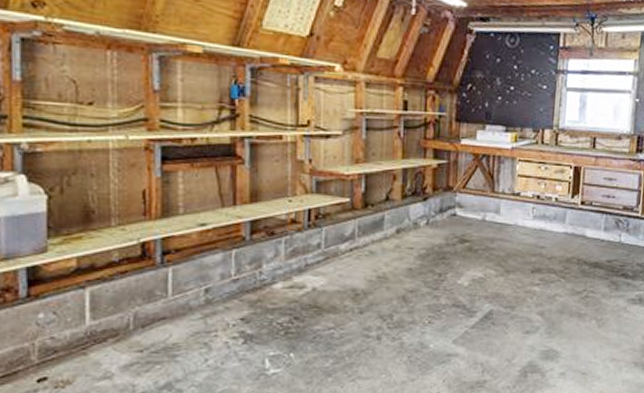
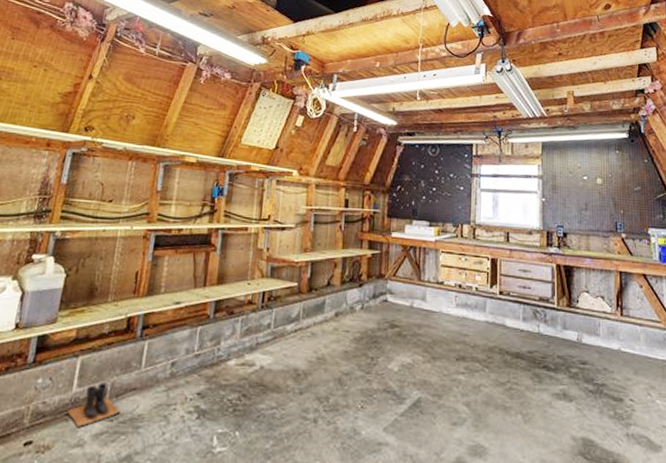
boots: none [84,313,150,360] -> present [67,382,121,427]

